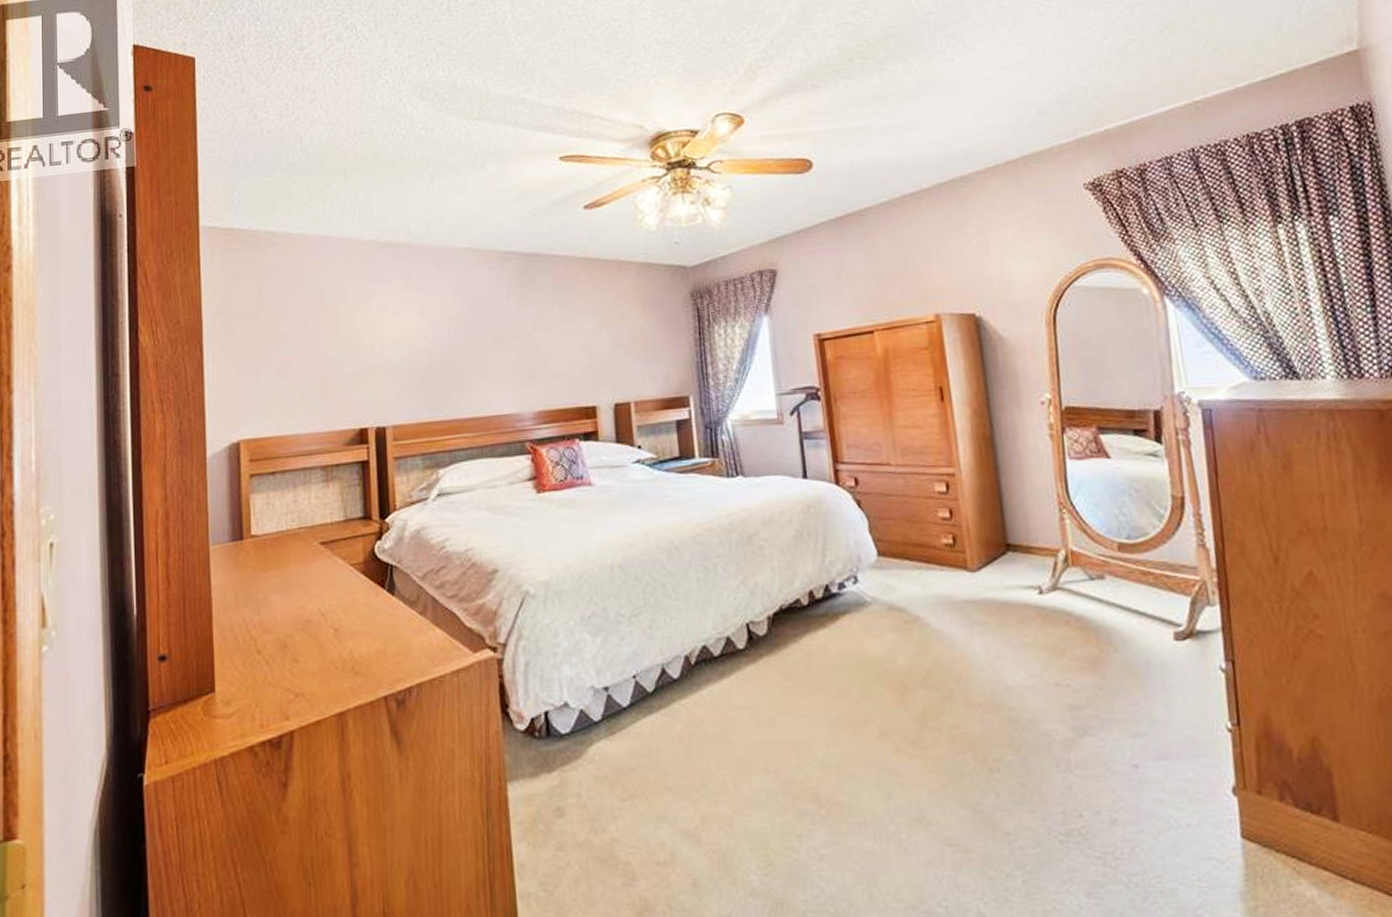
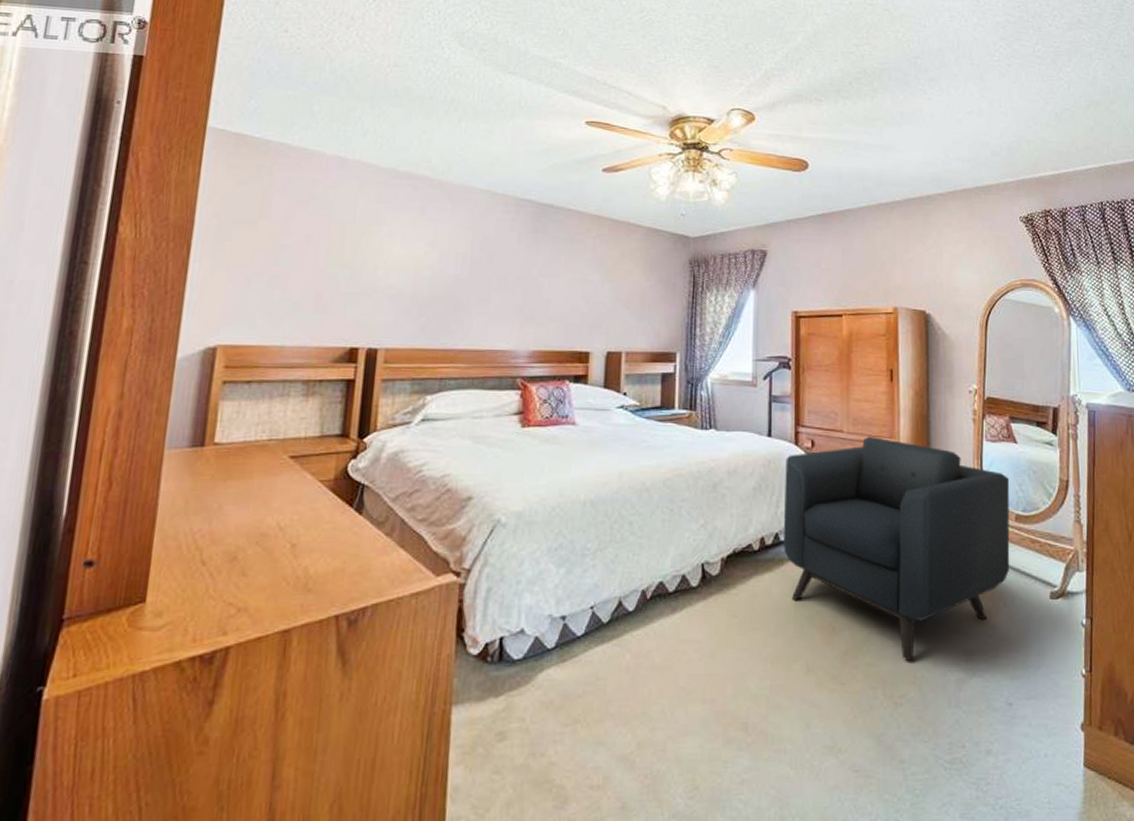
armchair: none [827,467,1117,720] -> present [782,437,1010,661]

